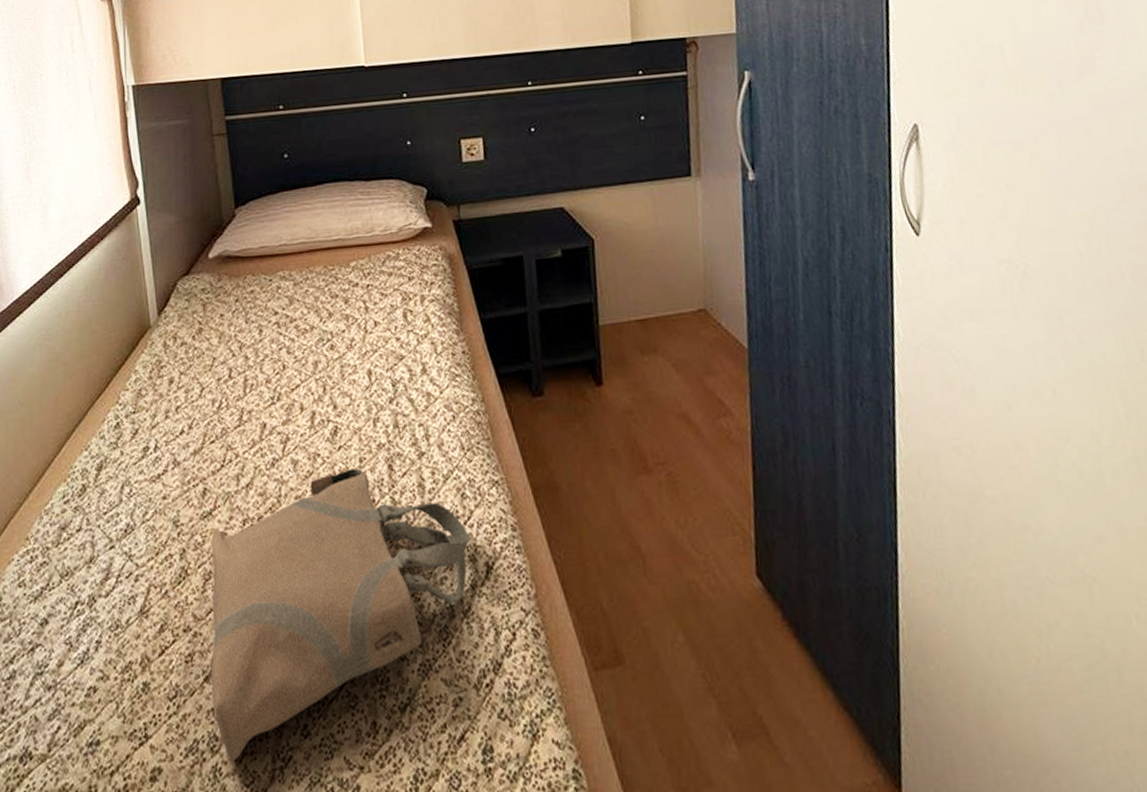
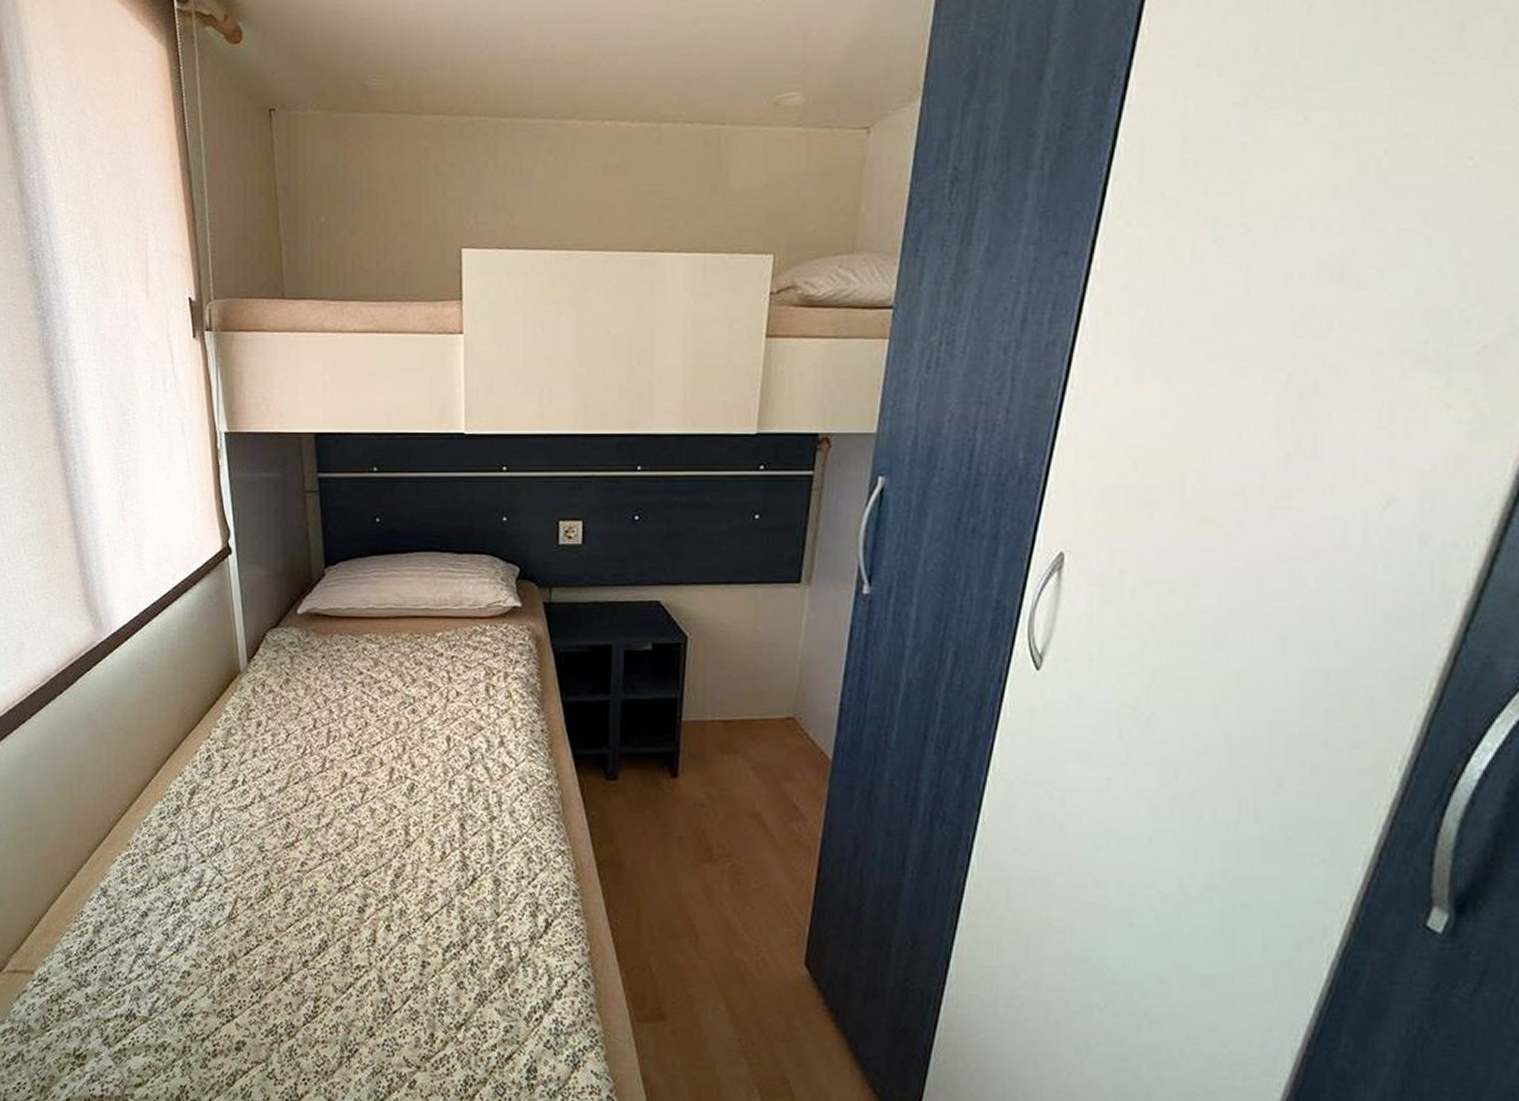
tote bag: present [210,468,471,762] -> none [289,822,533,1046]

